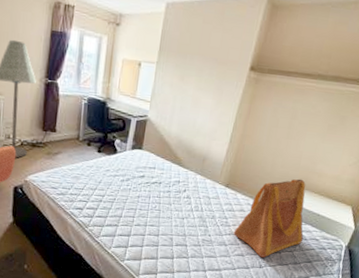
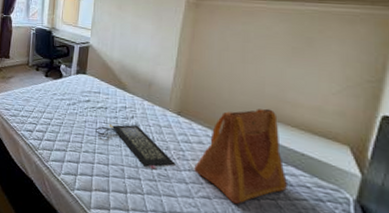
clutch bag: none [148,197,219,236] -> present [96,123,176,170]

